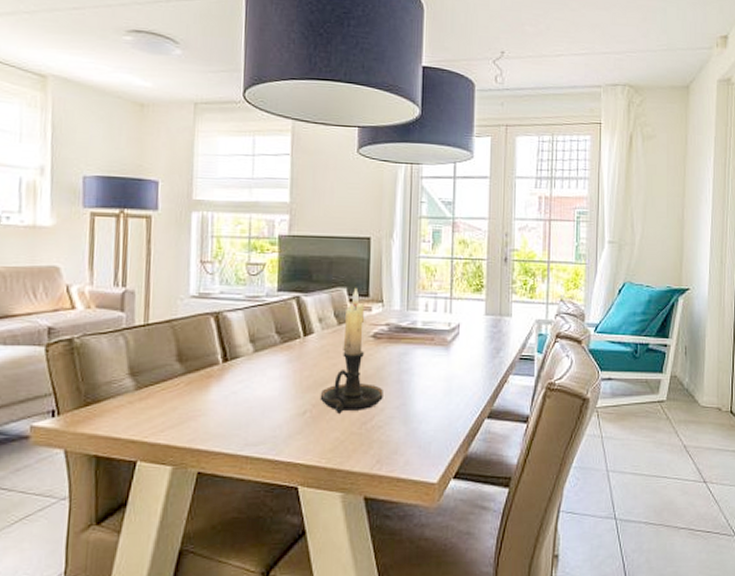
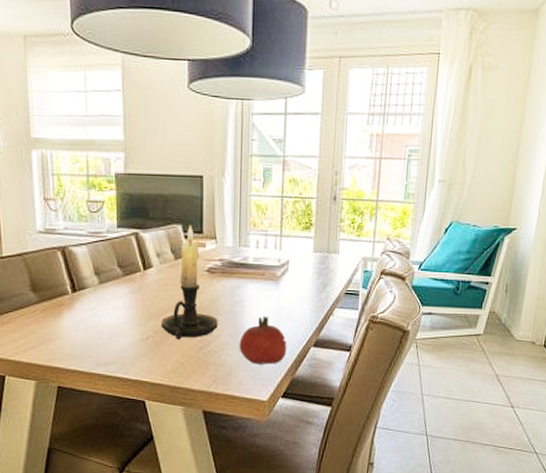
fruit: none [406,385,459,440] -> present [239,316,287,364]

